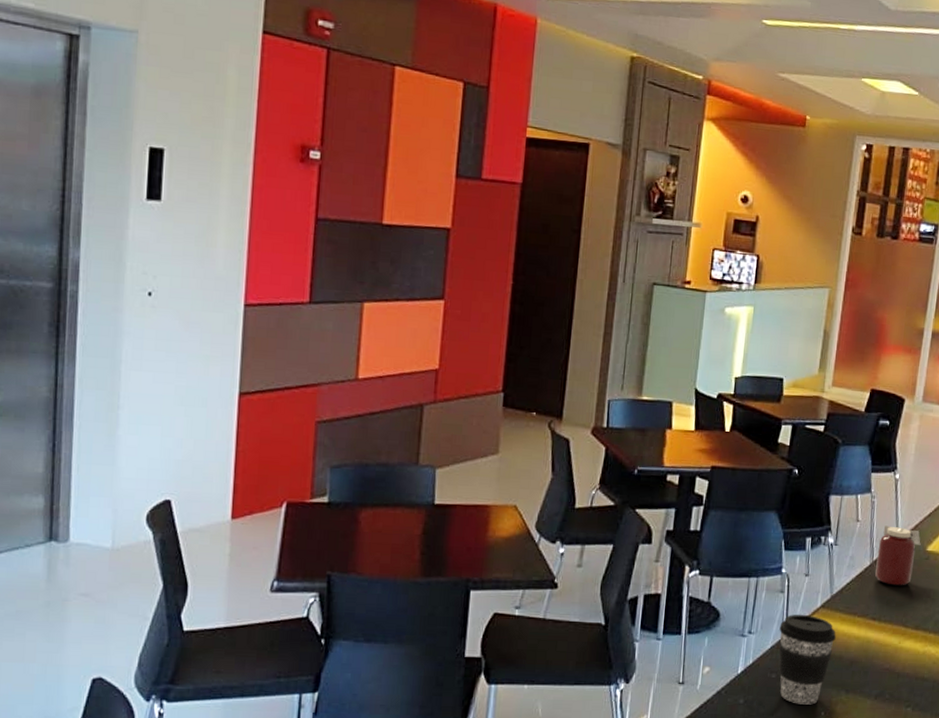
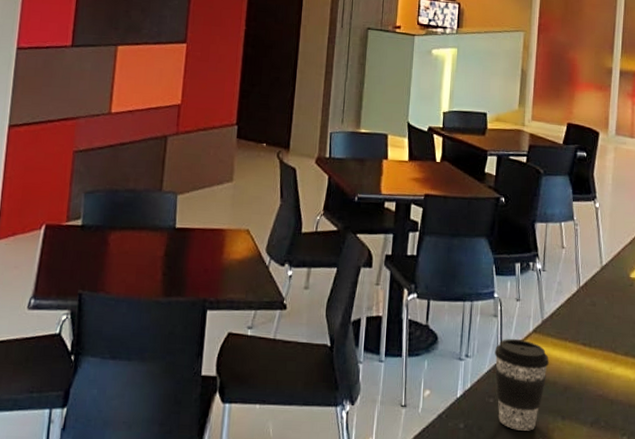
jar: present [875,525,921,586] -> none [583,252,624,312]

